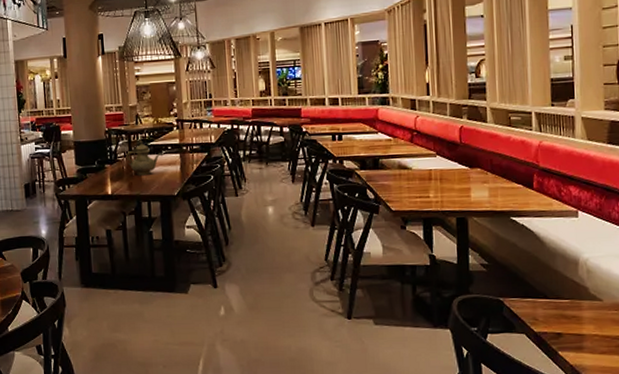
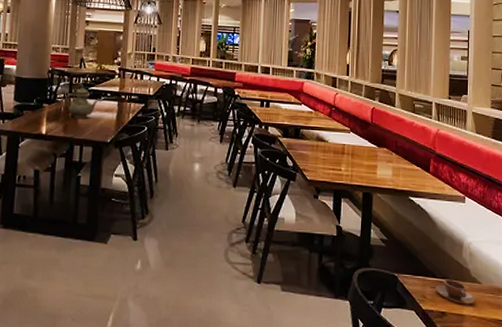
teacup: none [547,299,596,324] -> present [435,279,475,305]

